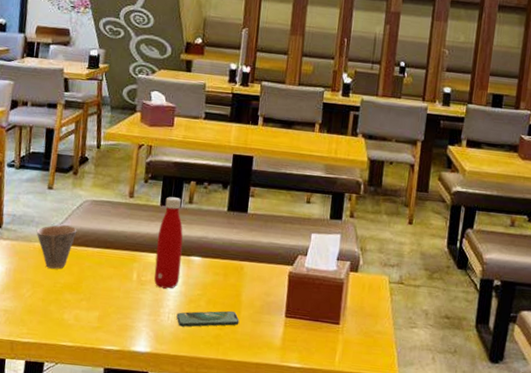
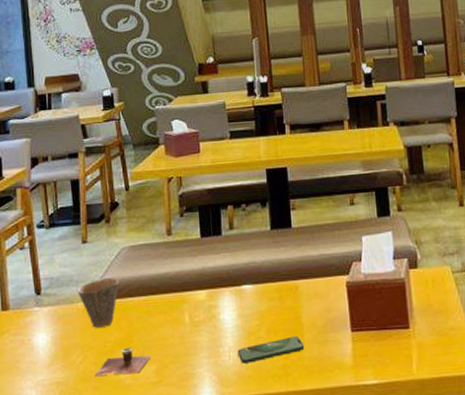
cup: none [41,291,96,316] -> present [95,347,151,377]
bottle: present [154,197,183,289] -> none [203,226,234,326]

